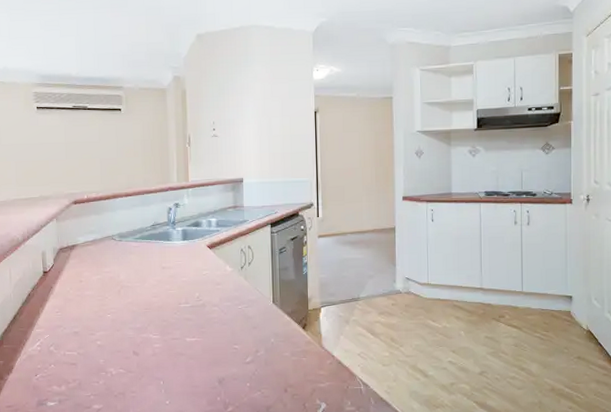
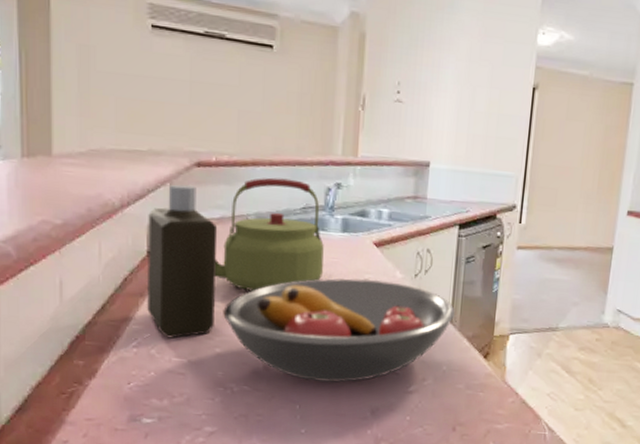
bottle: none [42,219,95,337] -> present [147,184,218,338]
kettle: none [91,205,172,293] -> present [214,177,324,291]
fruit bowl: none [100,274,275,361] -> present [223,278,455,383]

